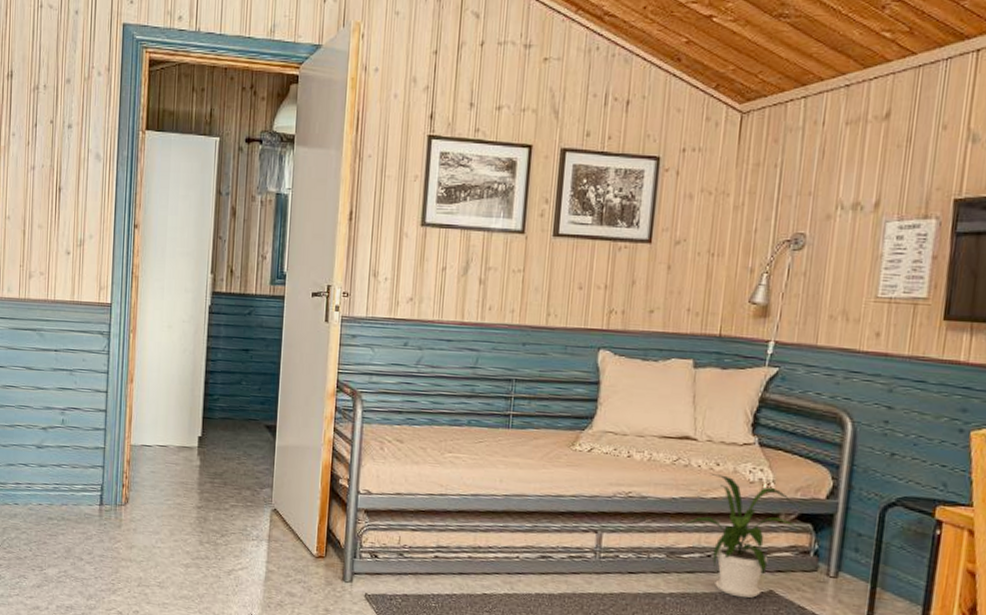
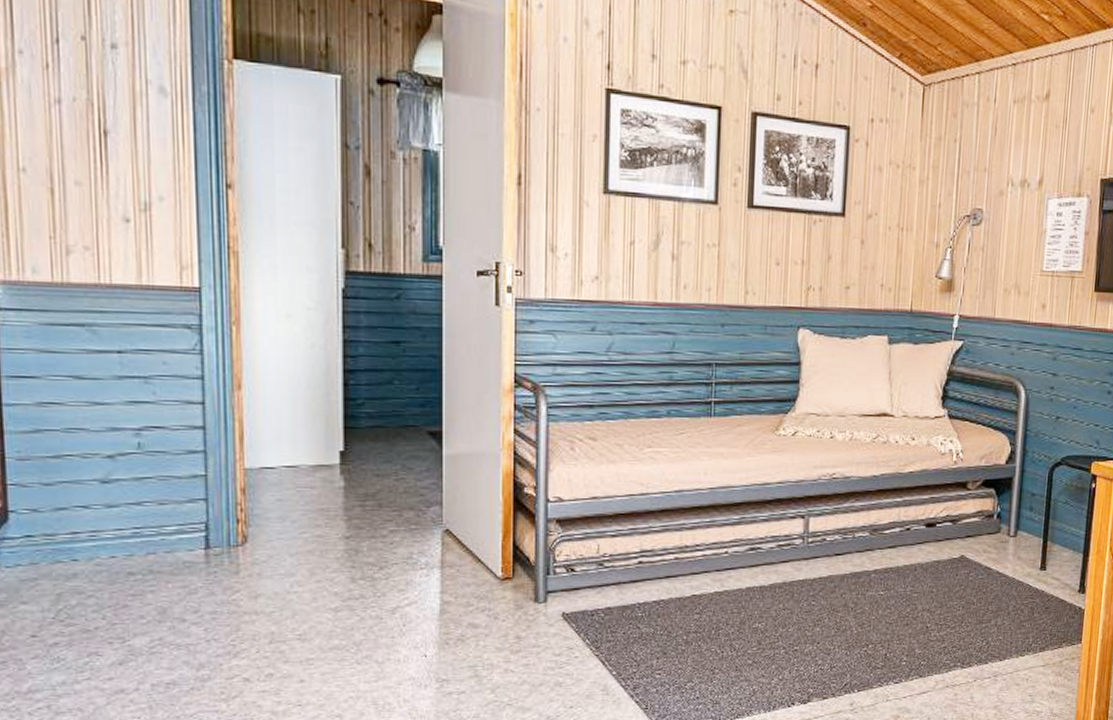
house plant: present [675,474,798,599] -> none [877,449,983,566]

